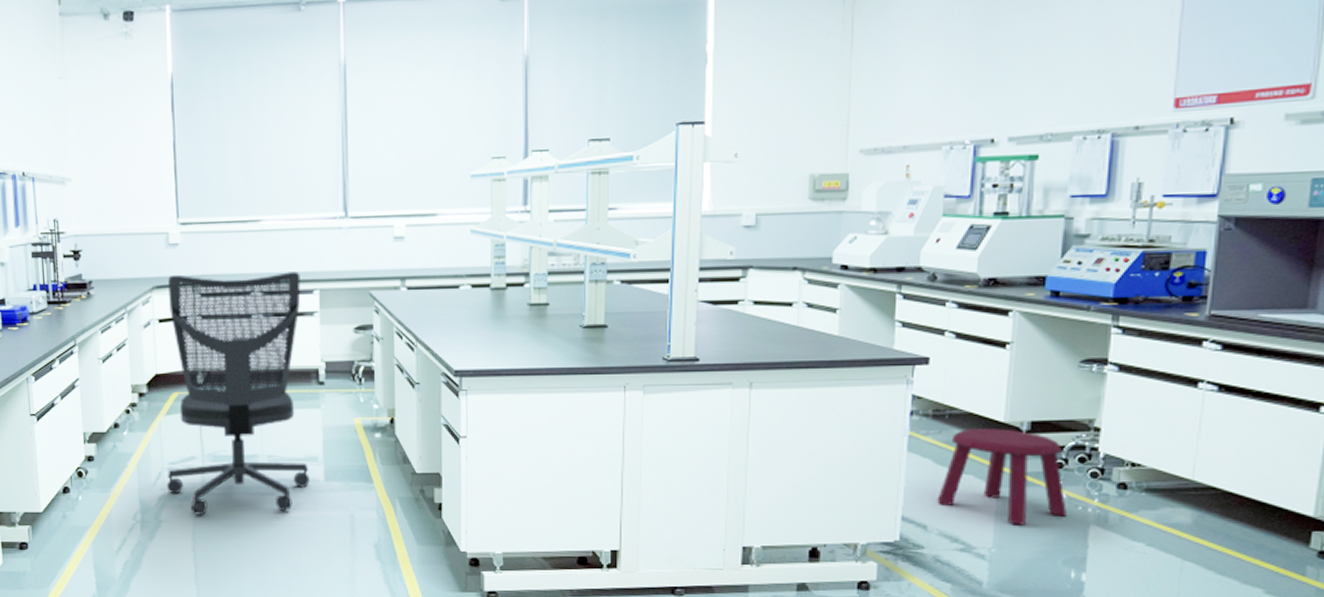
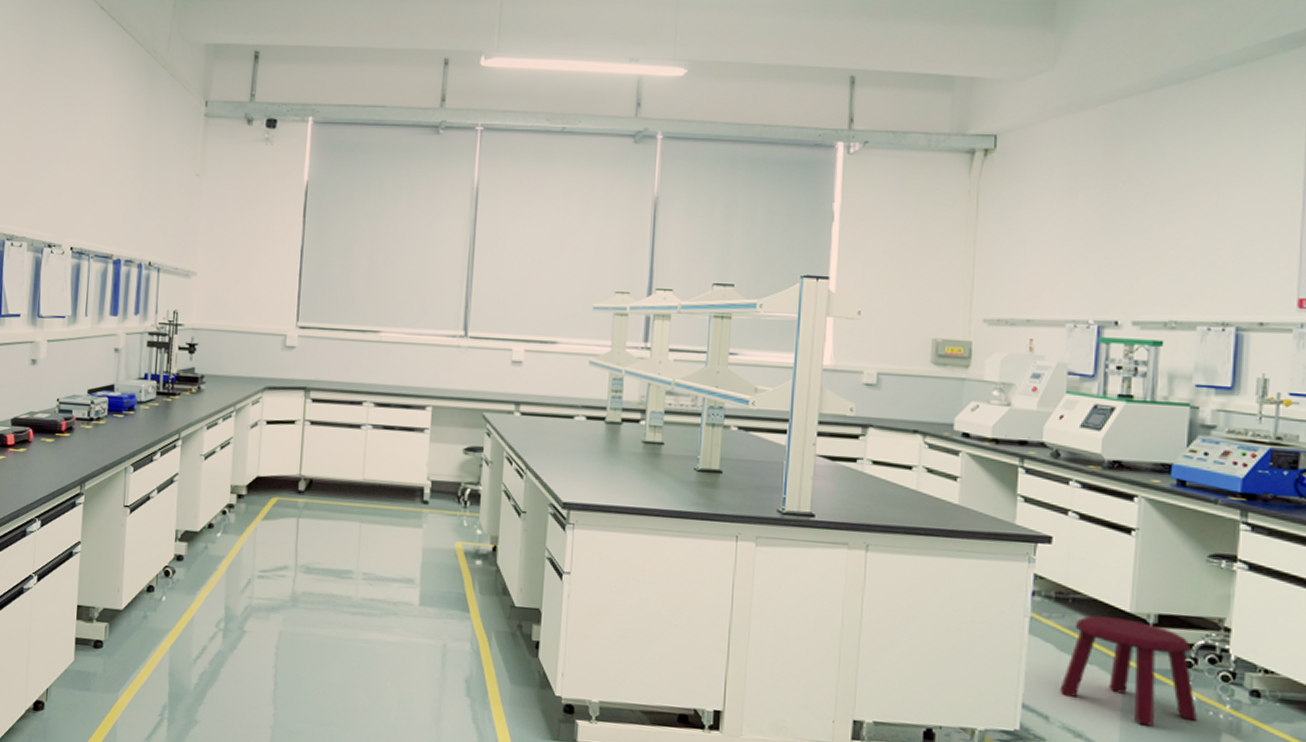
office chair: present [167,272,310,515] -> none [255,377,414,634]

